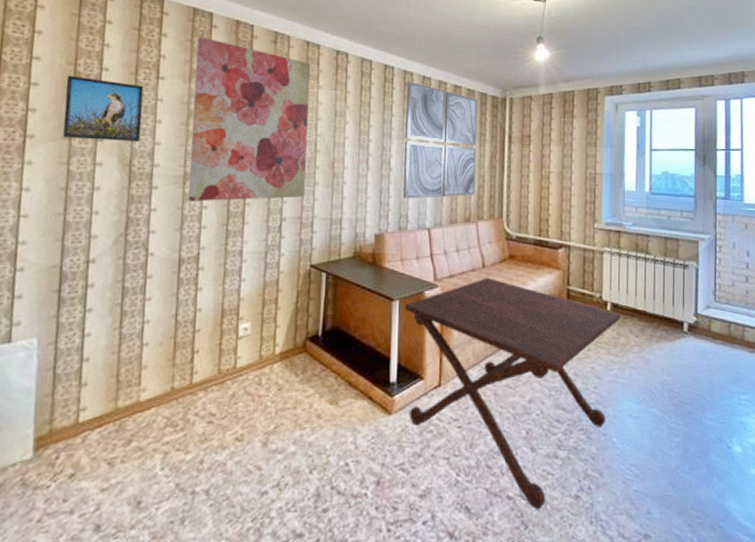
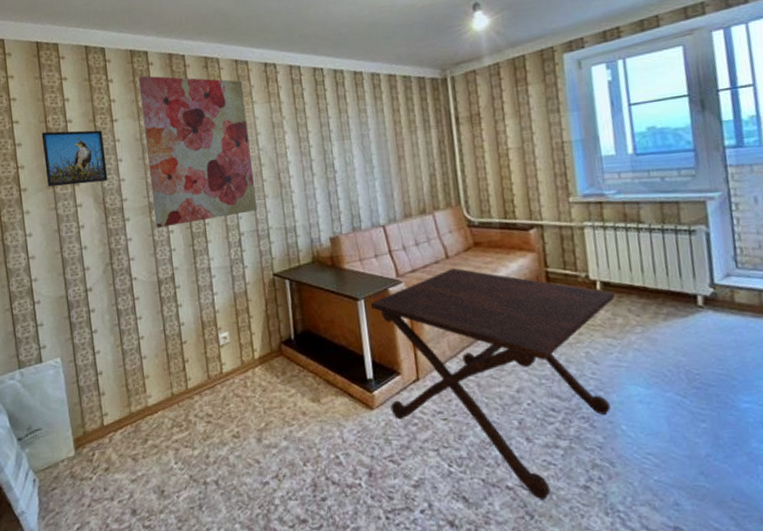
wall art: present [402,82,478,199] -> none [339,79,427,199]

